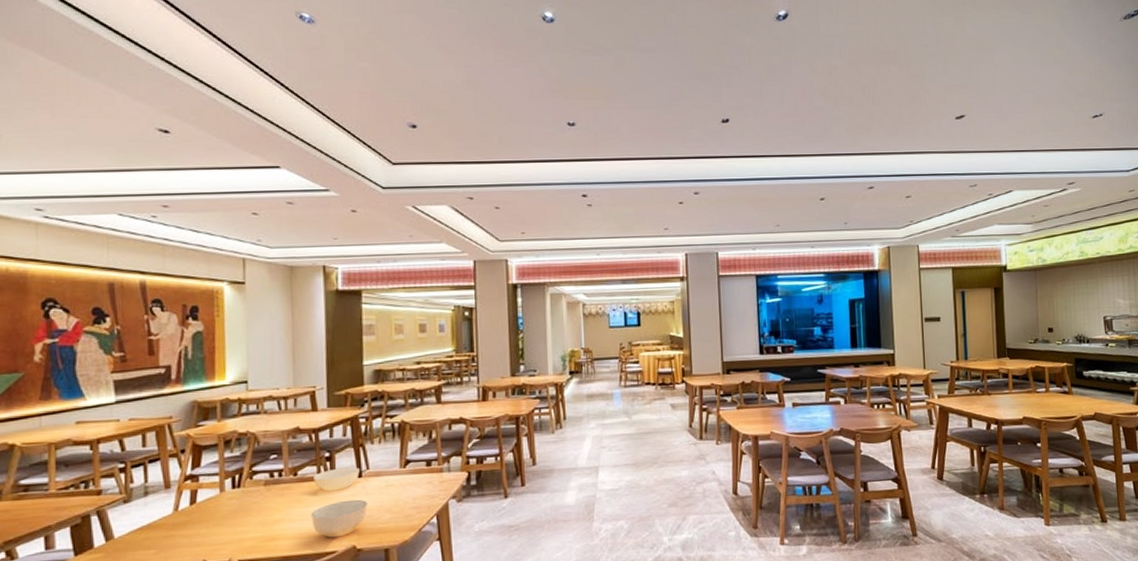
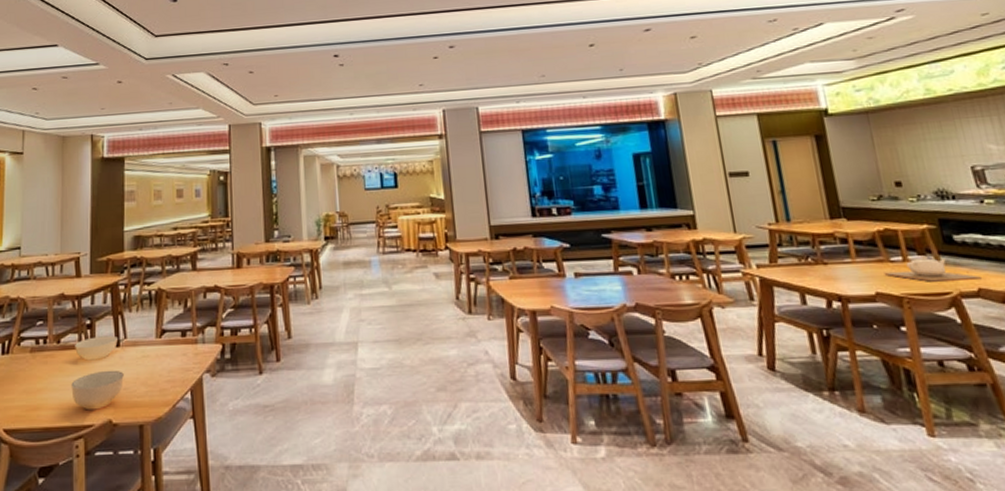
teapot: none [1031,387,1098,408] -> present [884,255,982,282]

